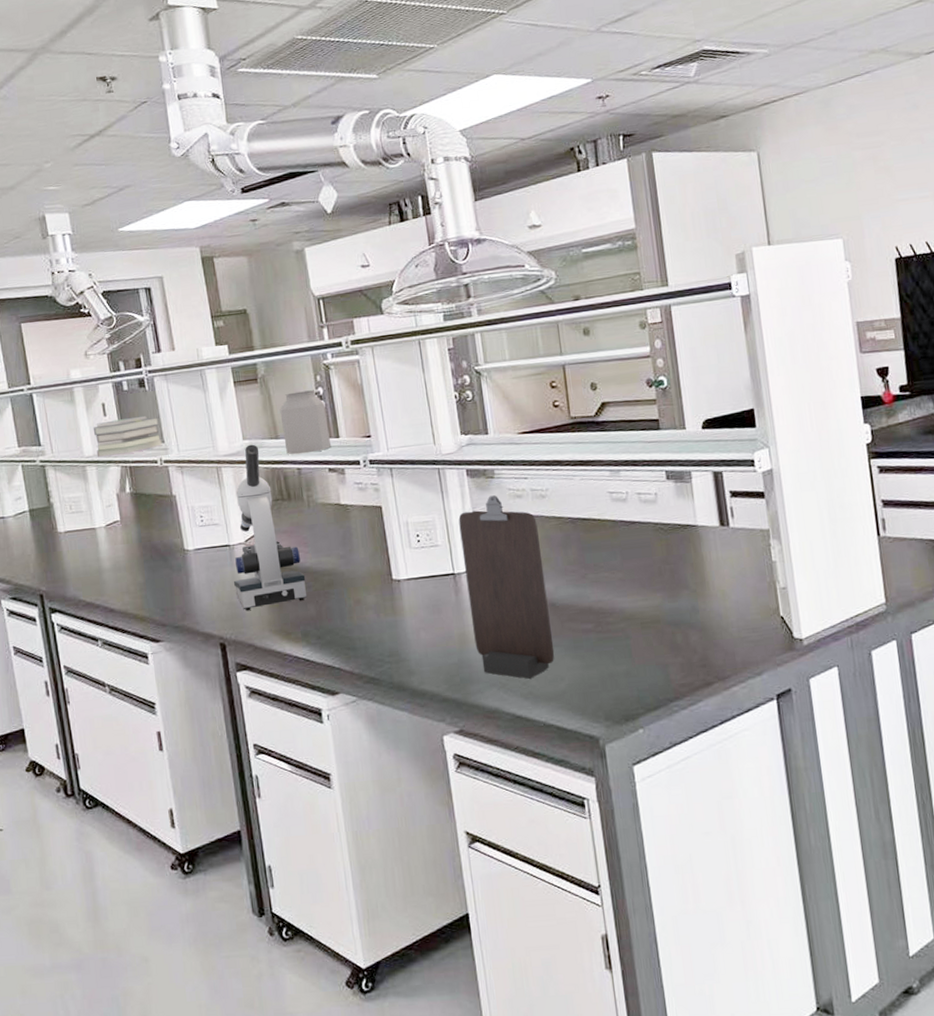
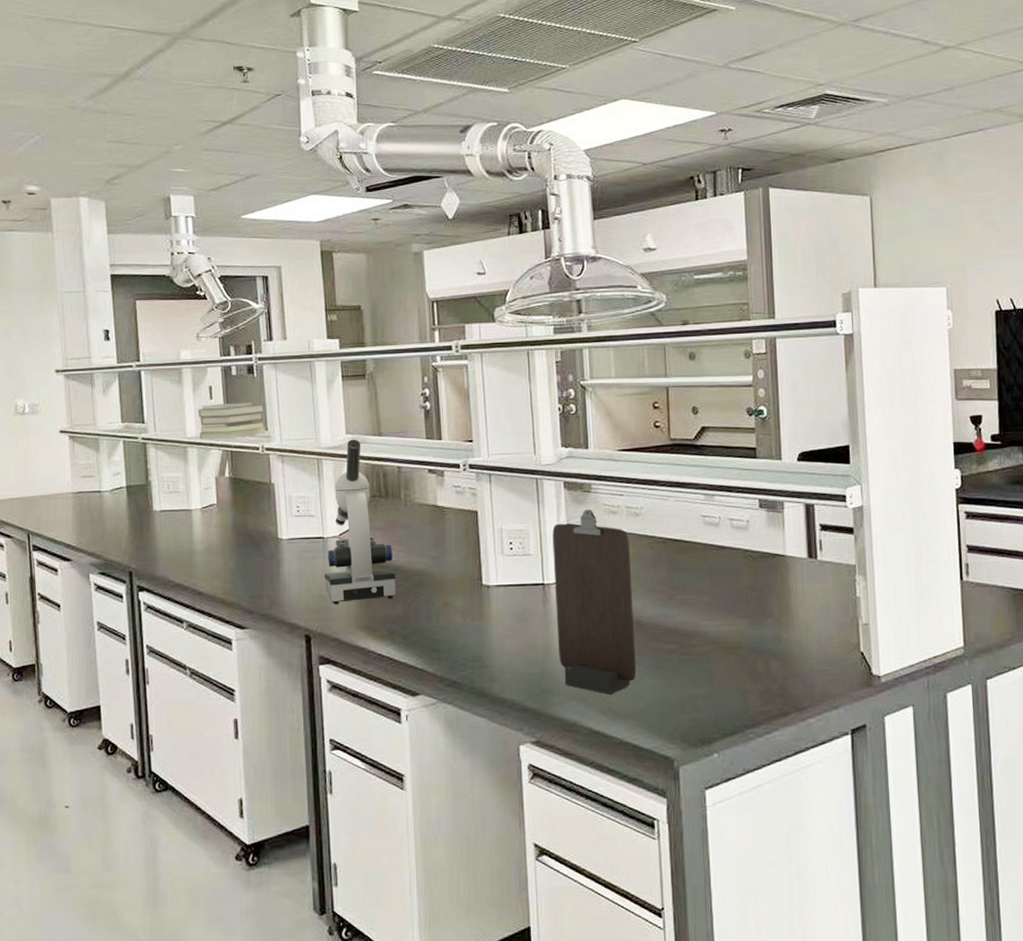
jar: present [279,390,332,455] -> none [385,391,433,453]

